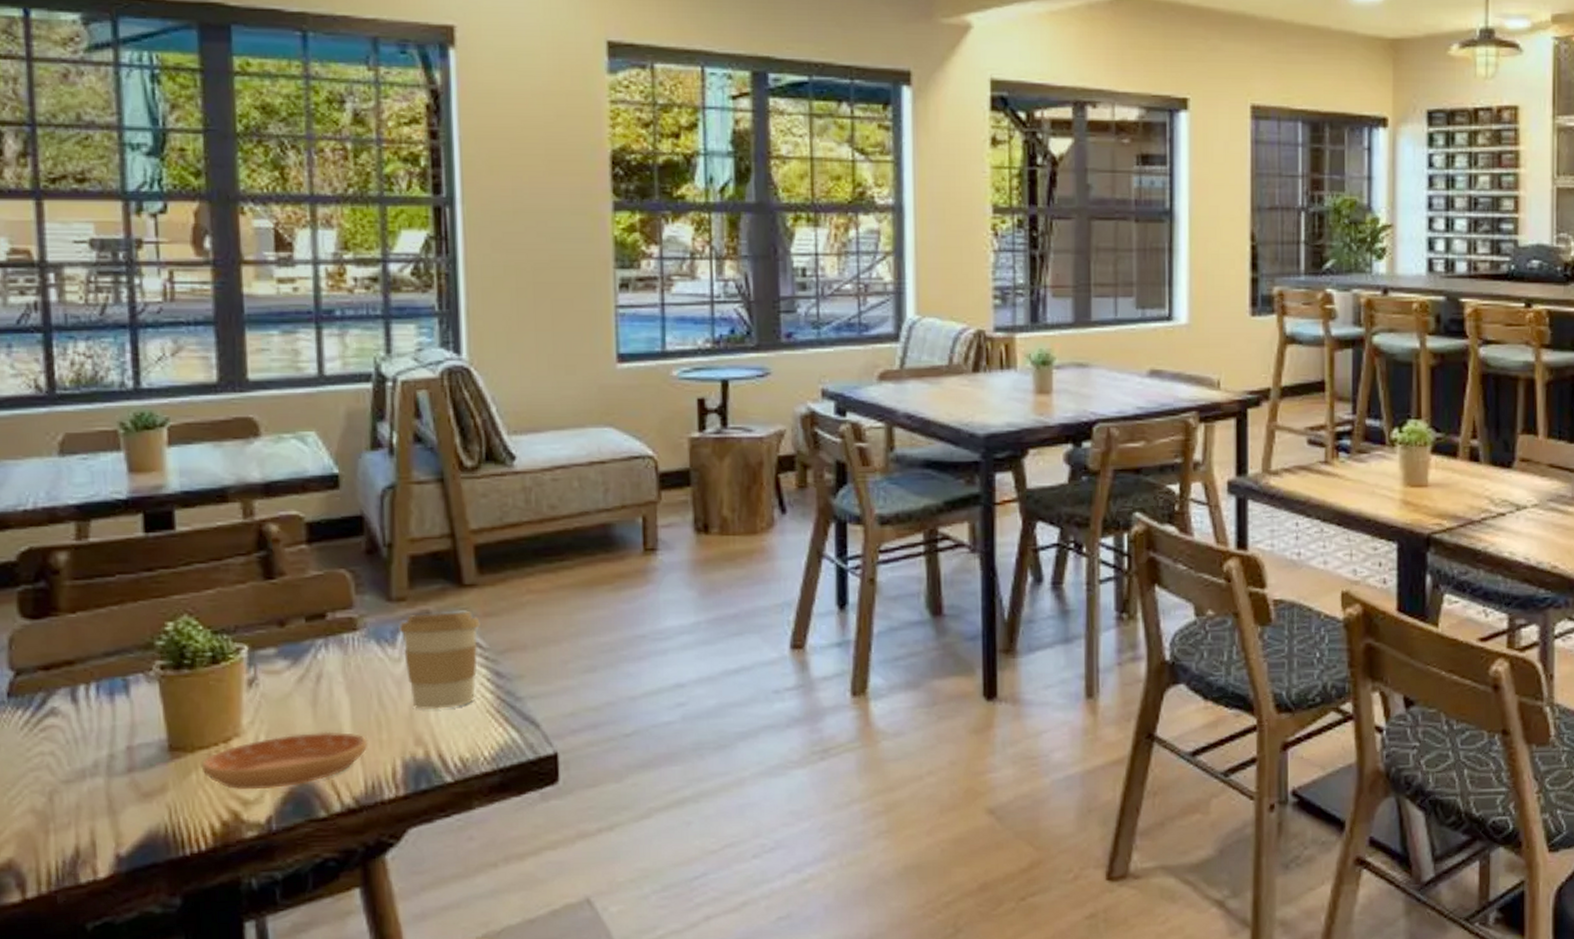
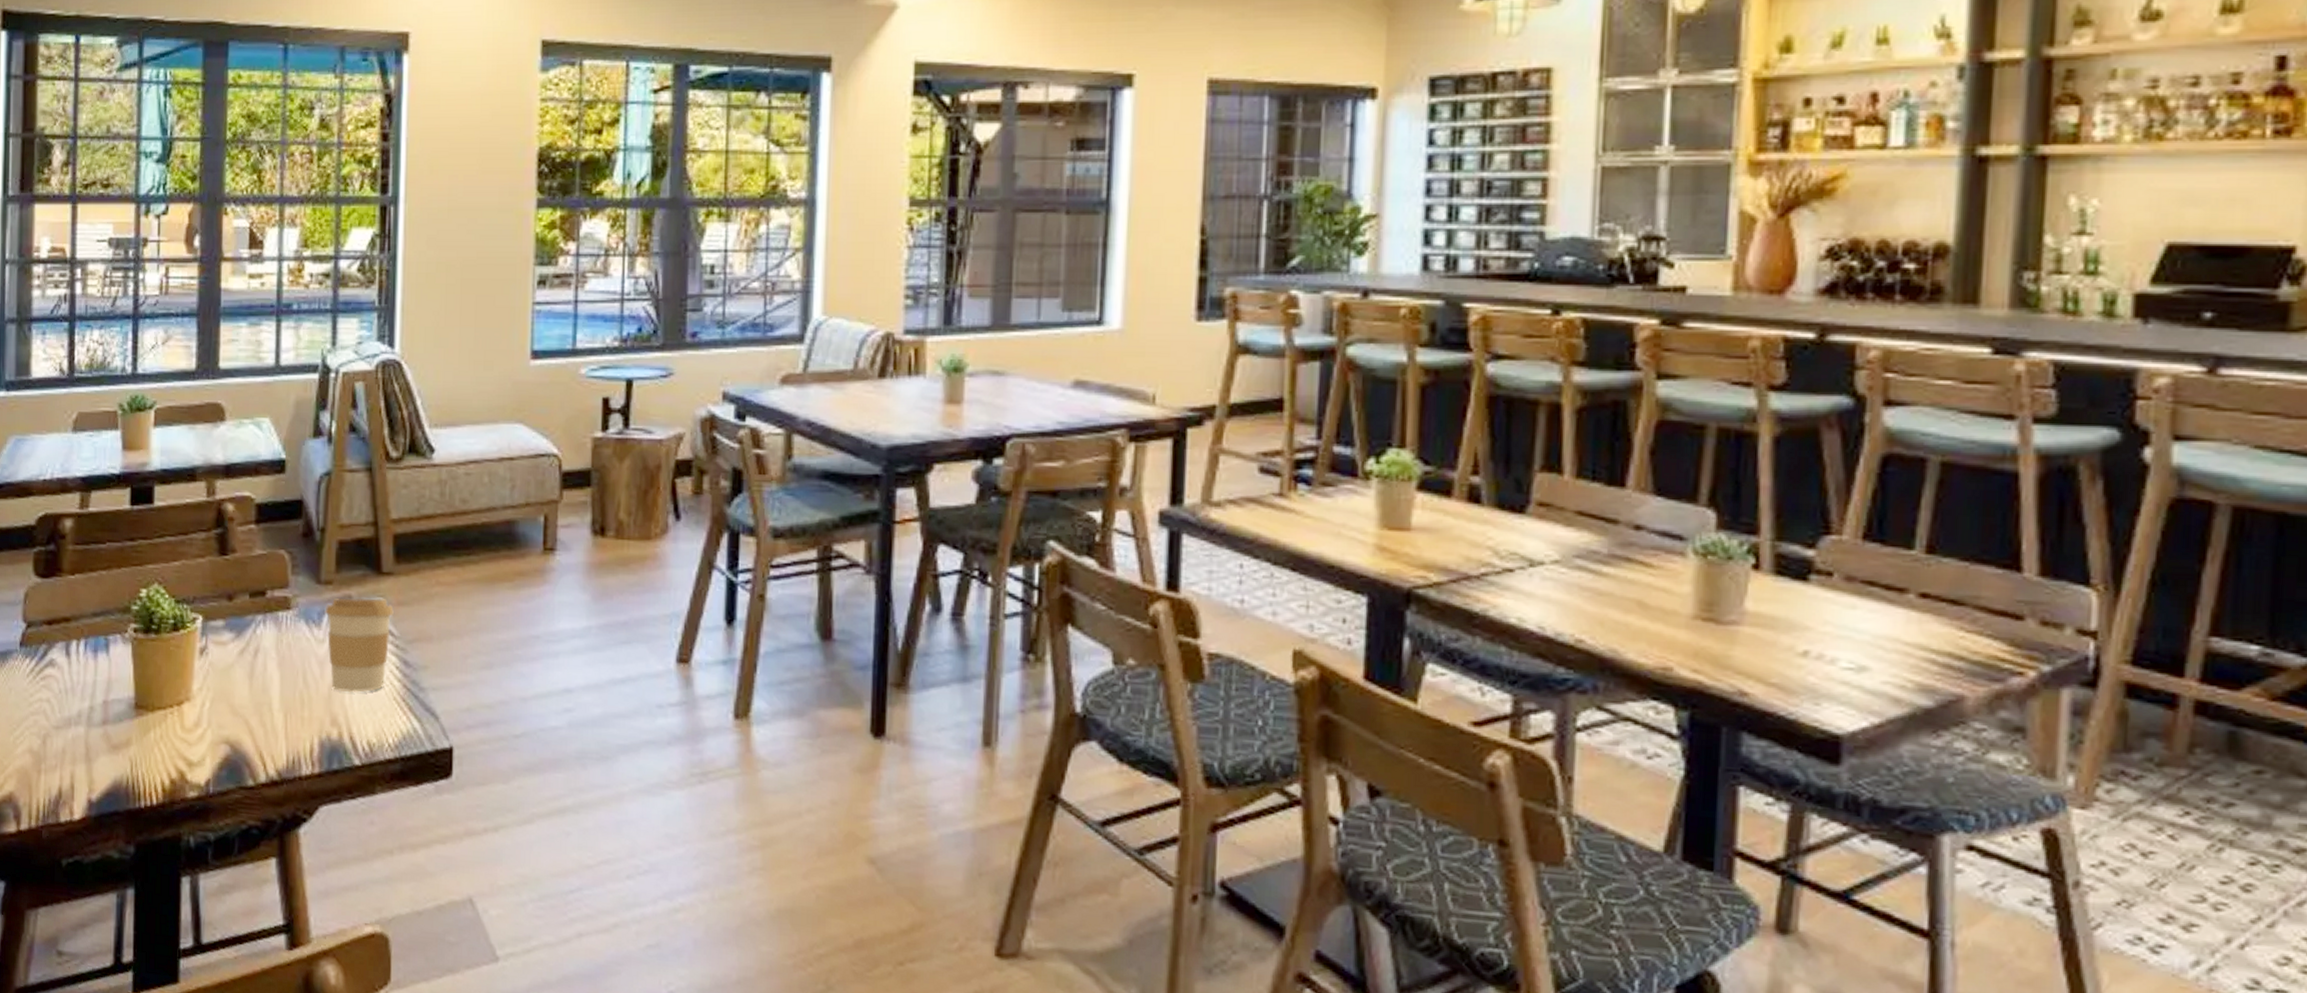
saucer: present [201,731,368,790] -> none [158,703,292,754]

